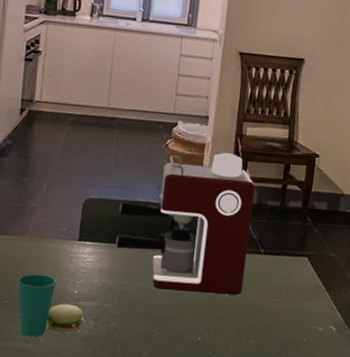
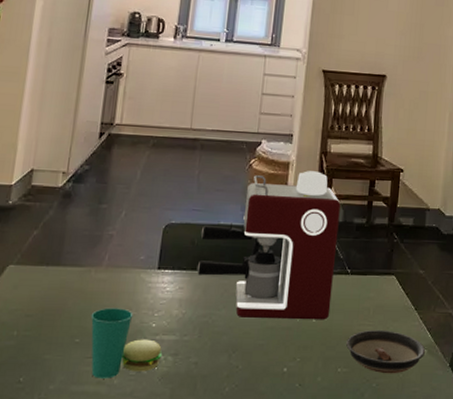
saucer: none [258,307,335,349] -> present [346,329,426,374]

